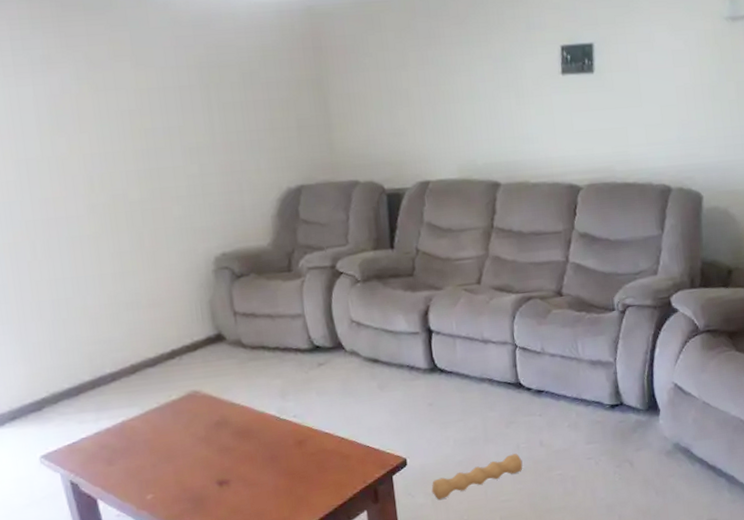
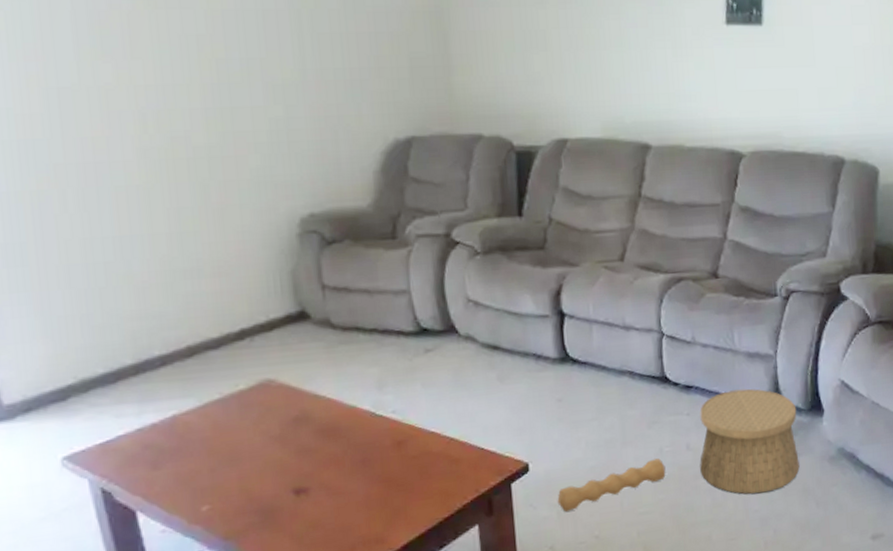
basket: none [550,392,640,484] -> present [700,388,800,494]

